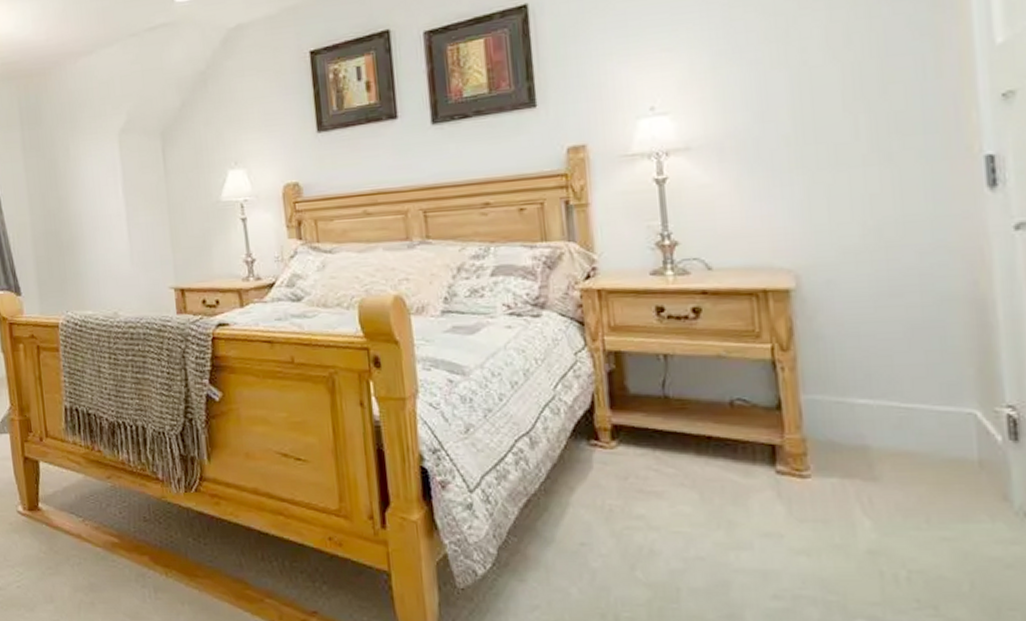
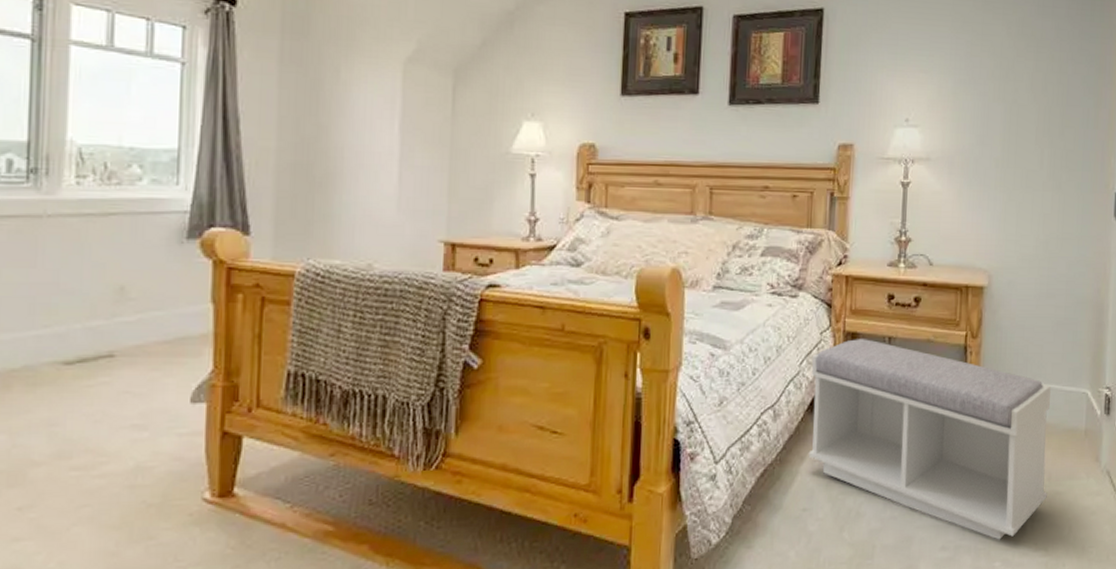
bench: none [569,358,928,592] -> present [808,339,1051,540]

